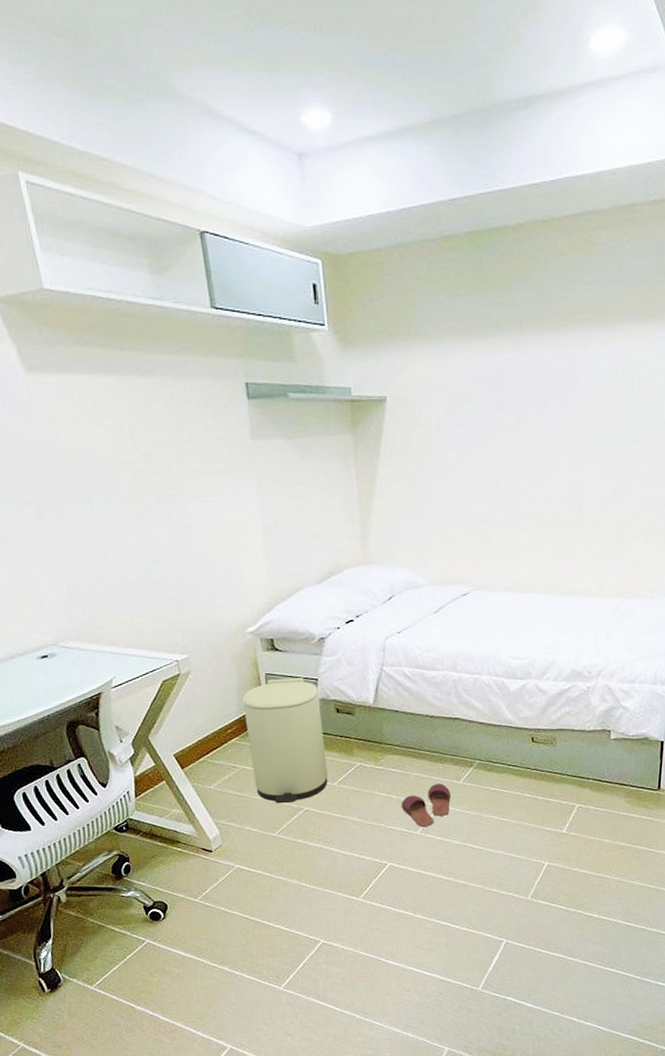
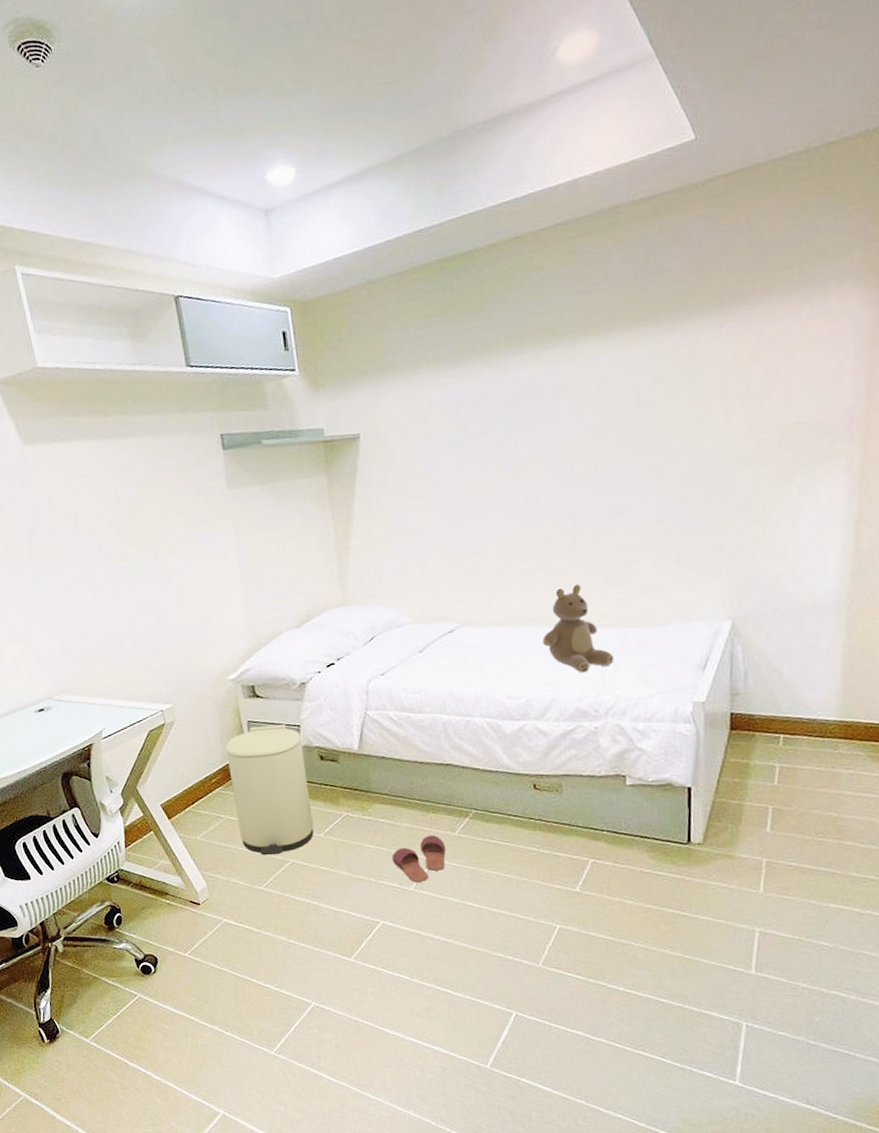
teddy bear: none [546,557,607,638] -> present [542,585,614,673]

